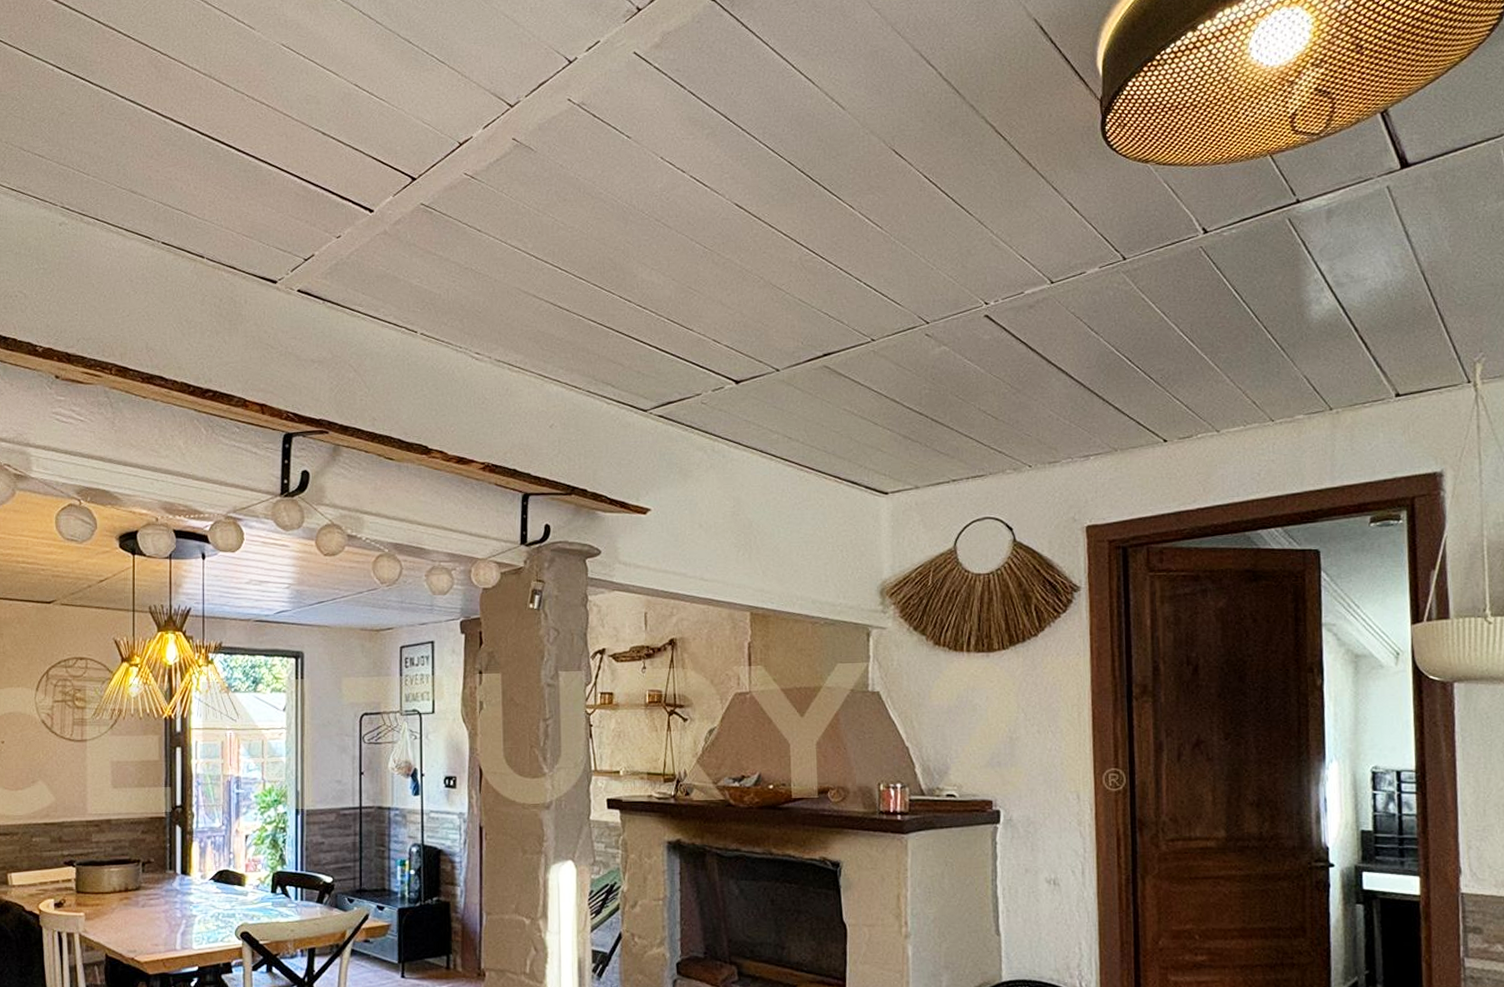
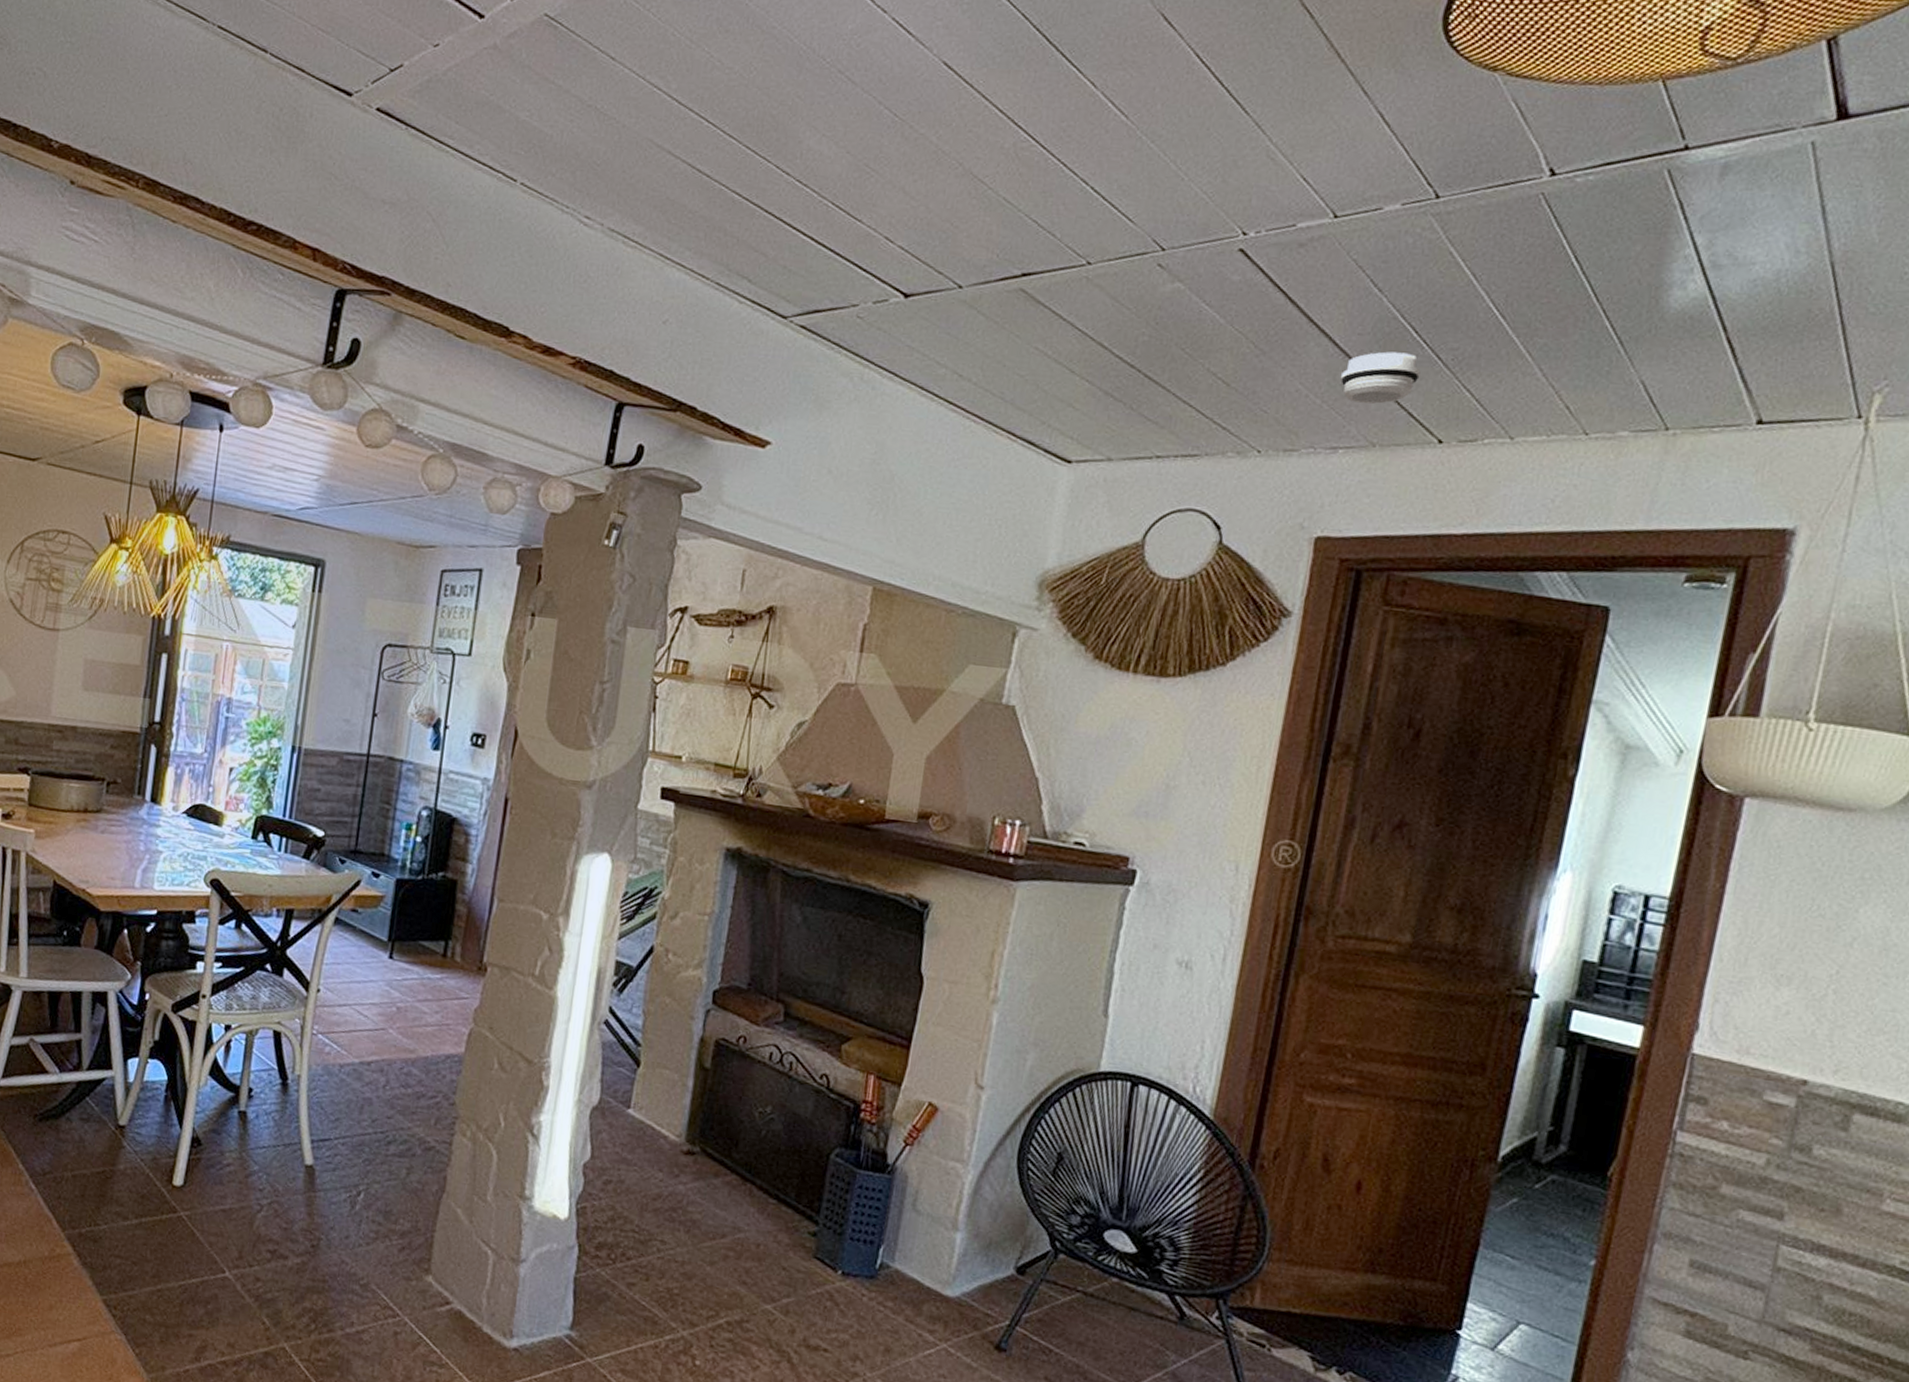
smoke detector: none [1081,377,1140,420] -> present [1340,351,1421,404]

